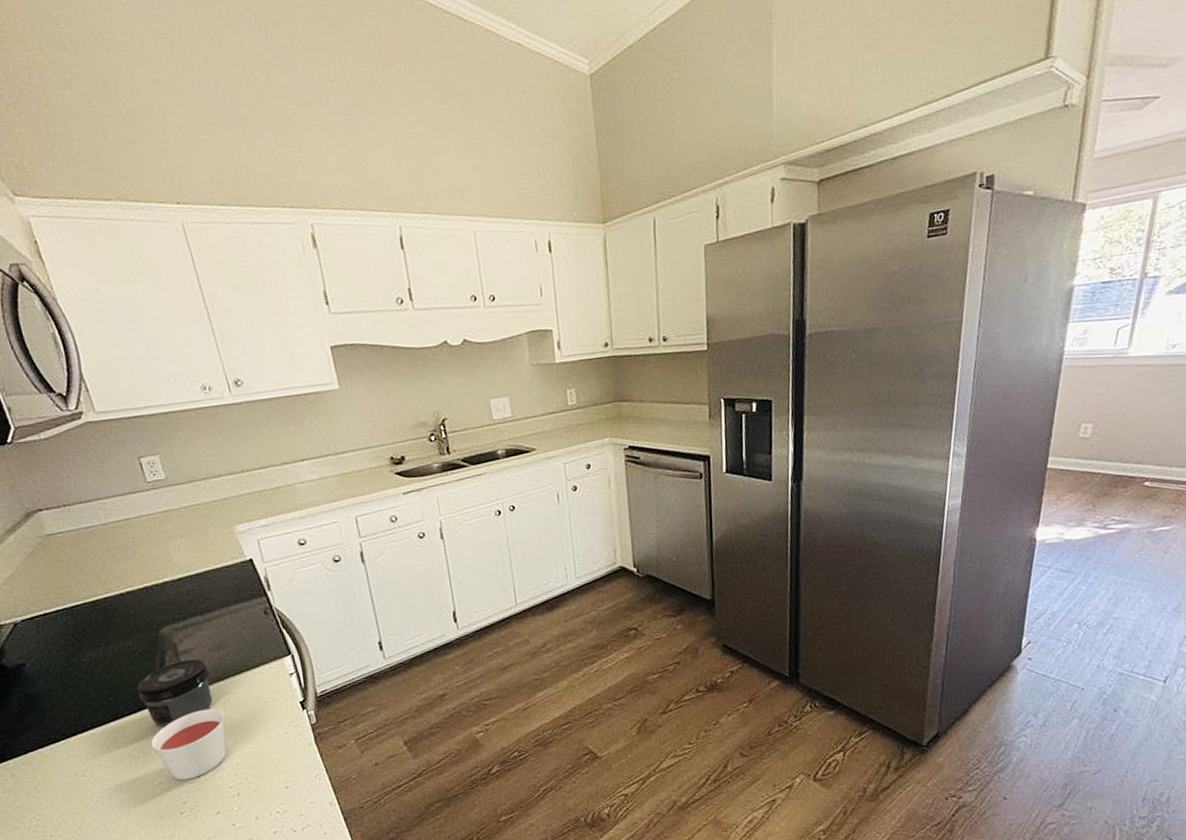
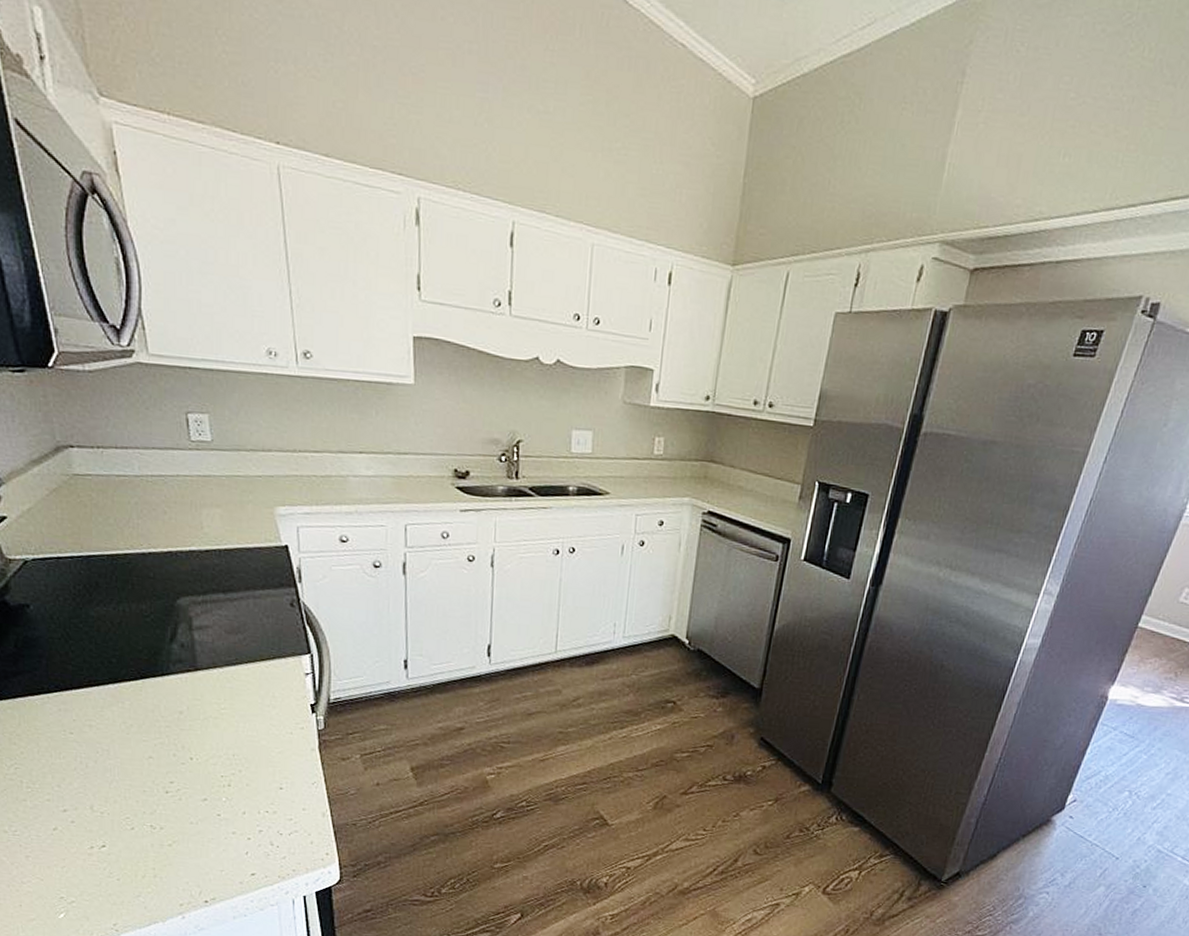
jar: present [137,659,213,728] -> none [143,636,221,701]
candle: present [151,708,227,781] -> none [148,691,229,760]

